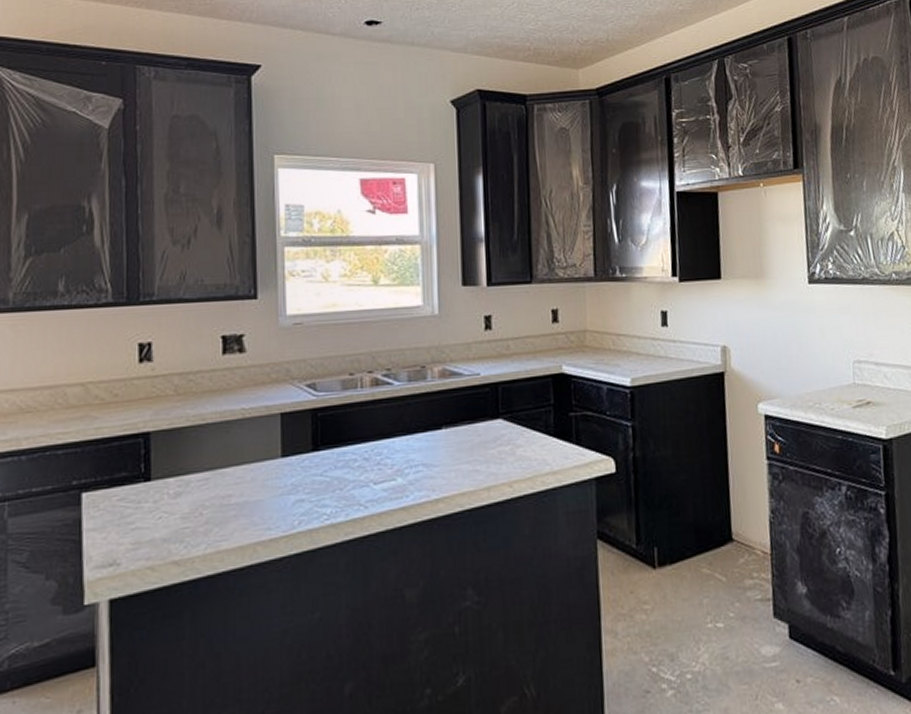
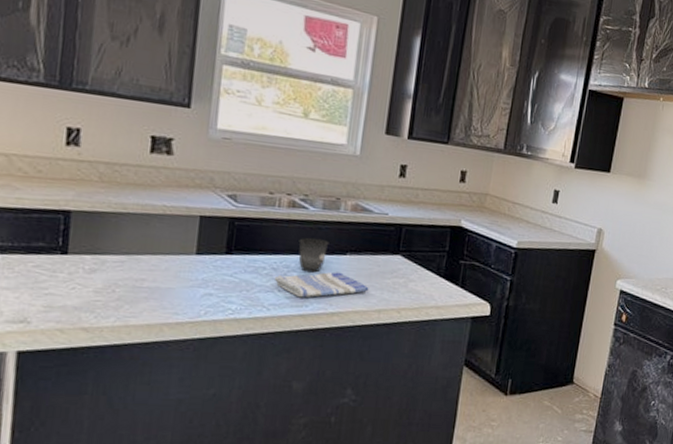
dish towel: none [369,450,473,488] -> present [275,272,369,298]
mug: none [388,415,421,457] -> present [298,237,329,273]

